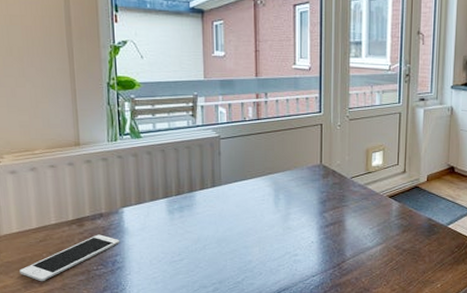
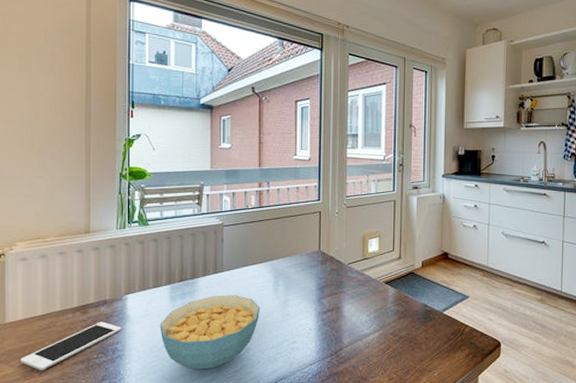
cereal bowl: none [158,208,260,281] -> present [159,295,260,370]

